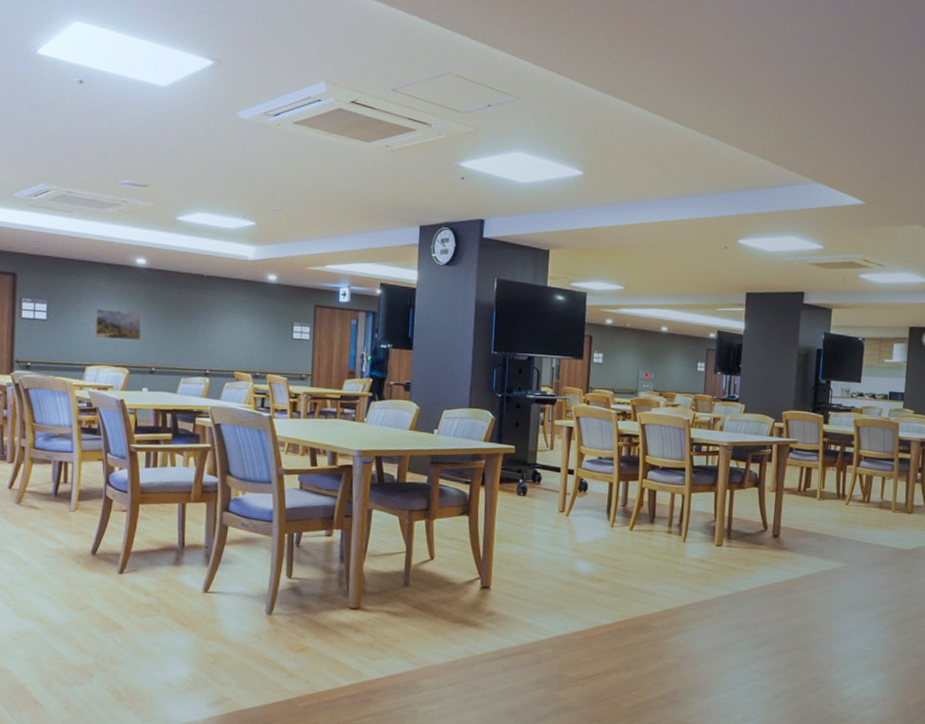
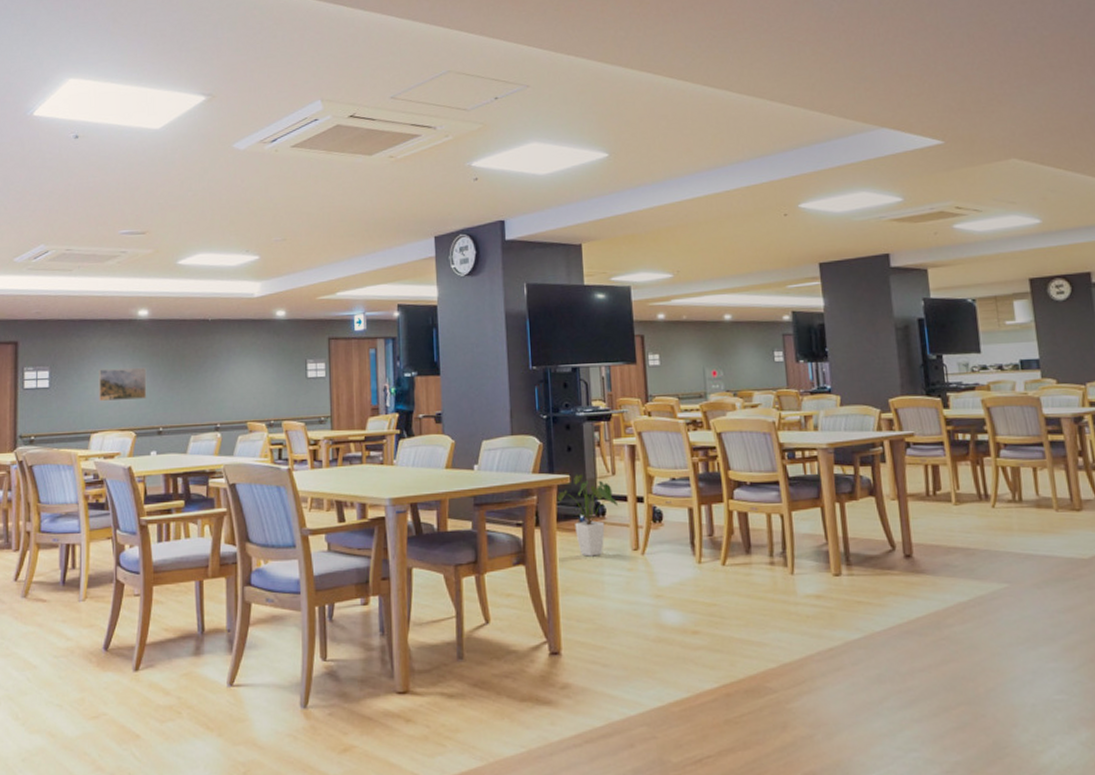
house plant: none [503,446,553,514] -> present [558,473,619,557]

